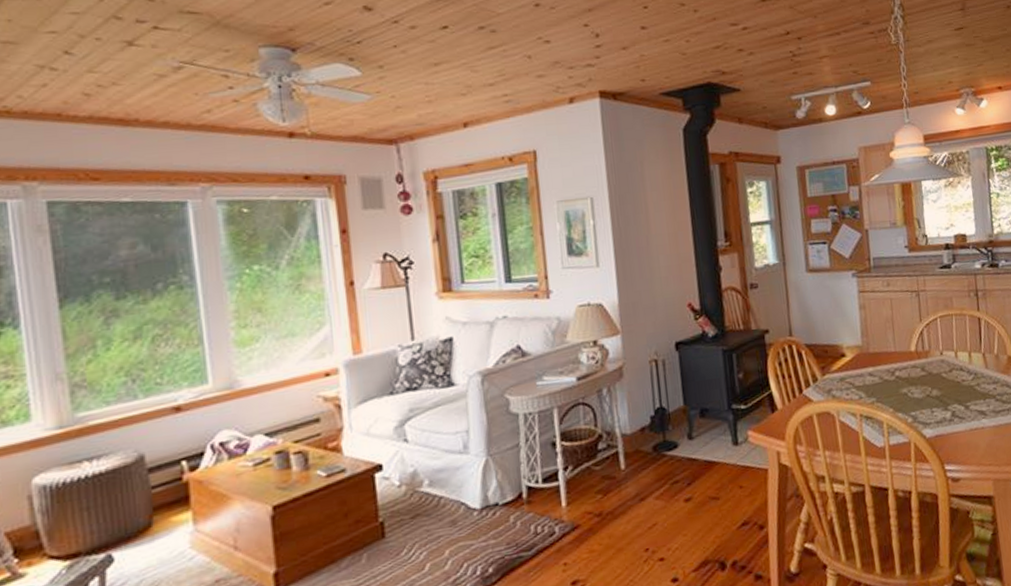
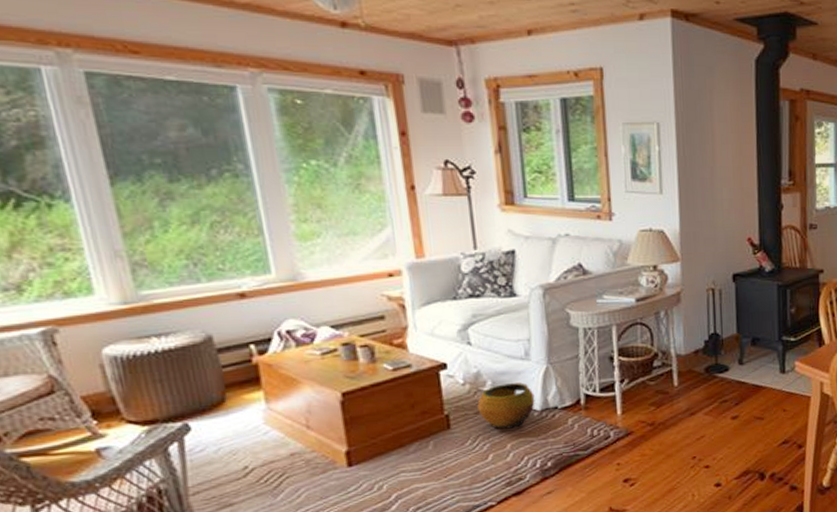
clay pot: none [414,479,475,534] -> present [477,382,535,430]

